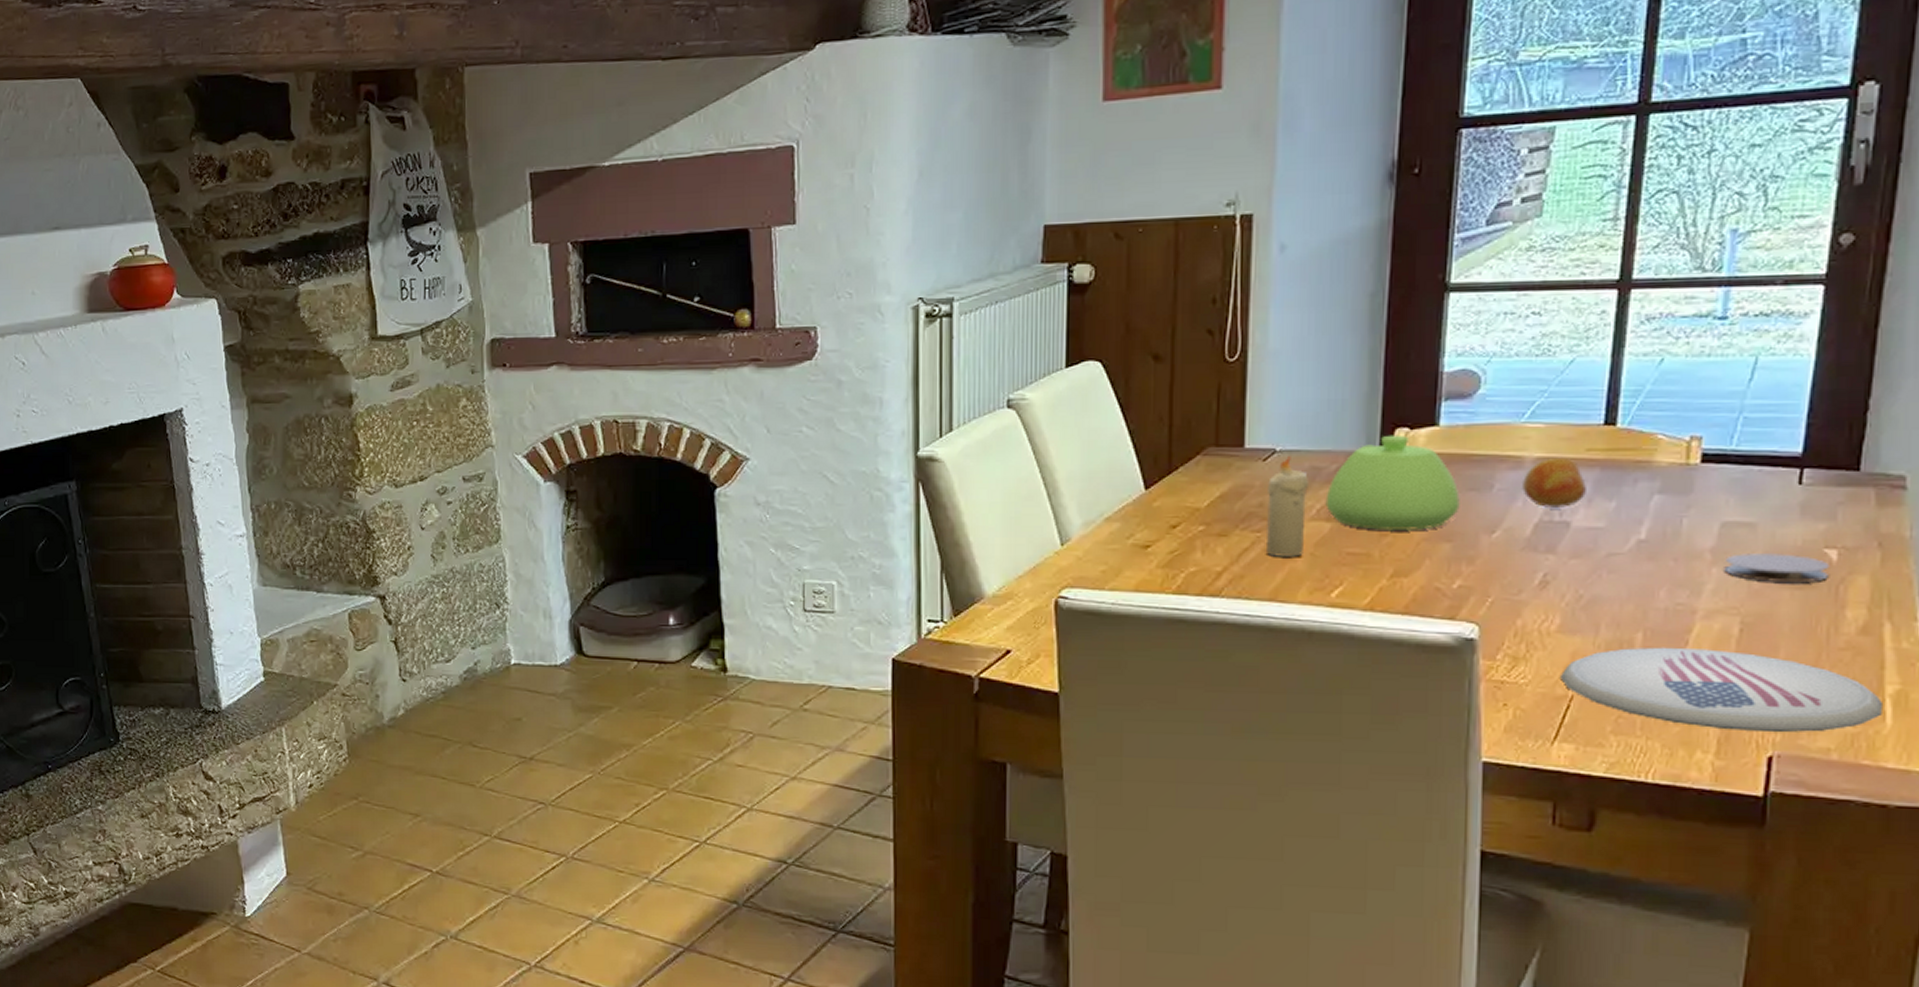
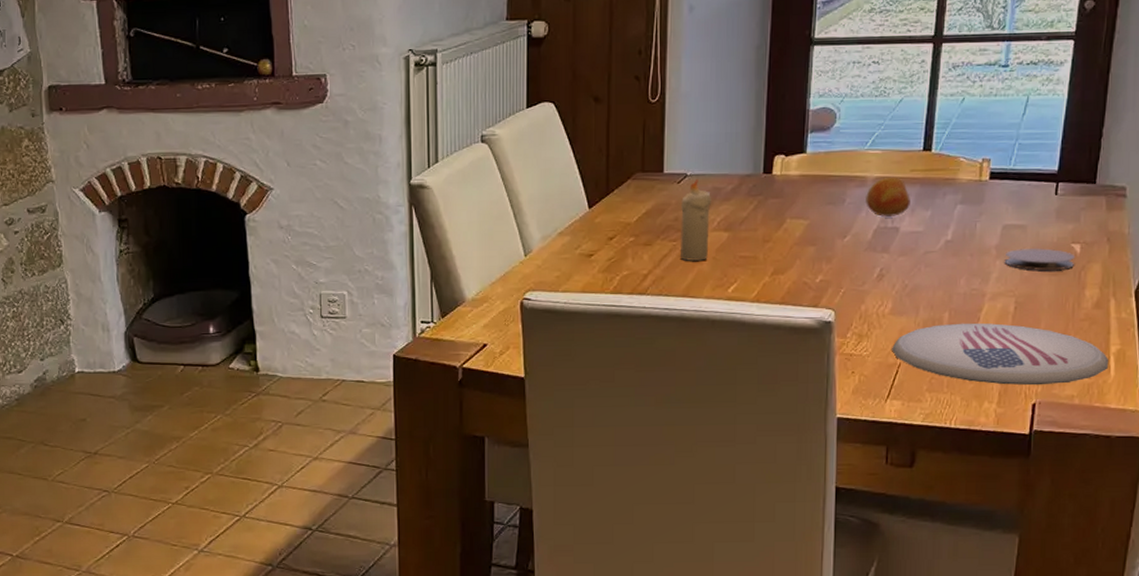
teapot: present [1325,435,1460,532] -> none [724,160,821,239]

